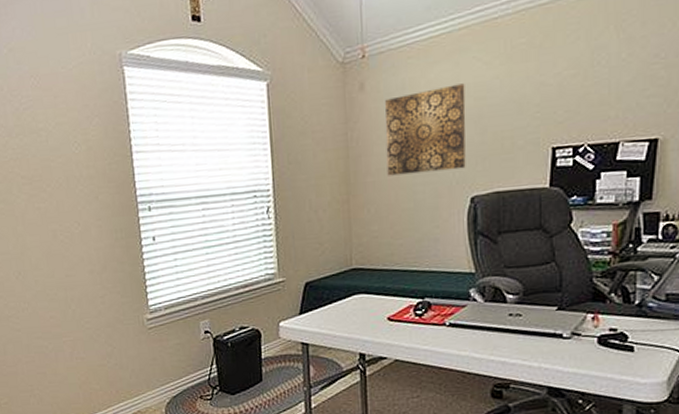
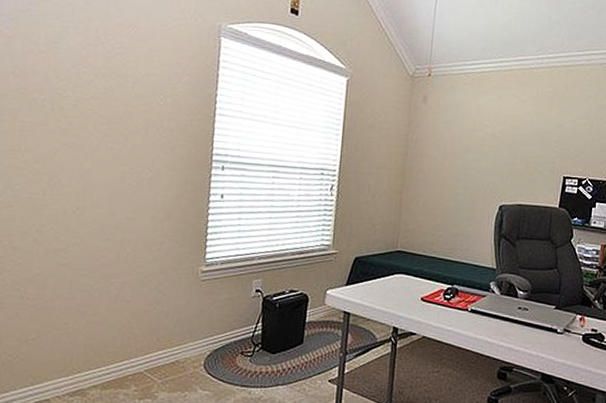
wall art: present [385,83,466,176] -> none [436,112,505,181]

